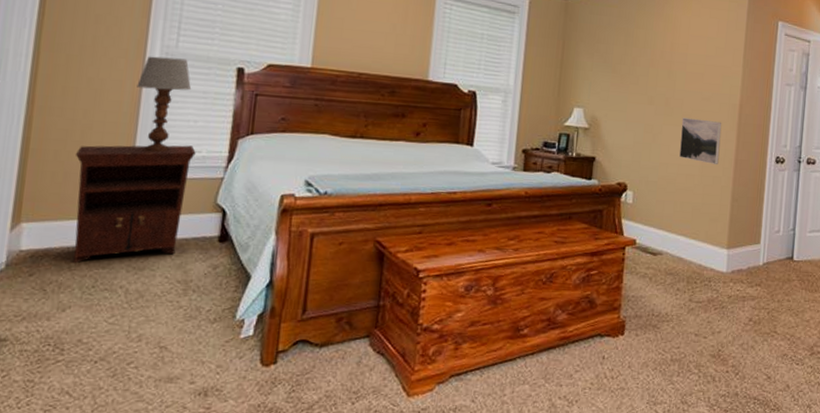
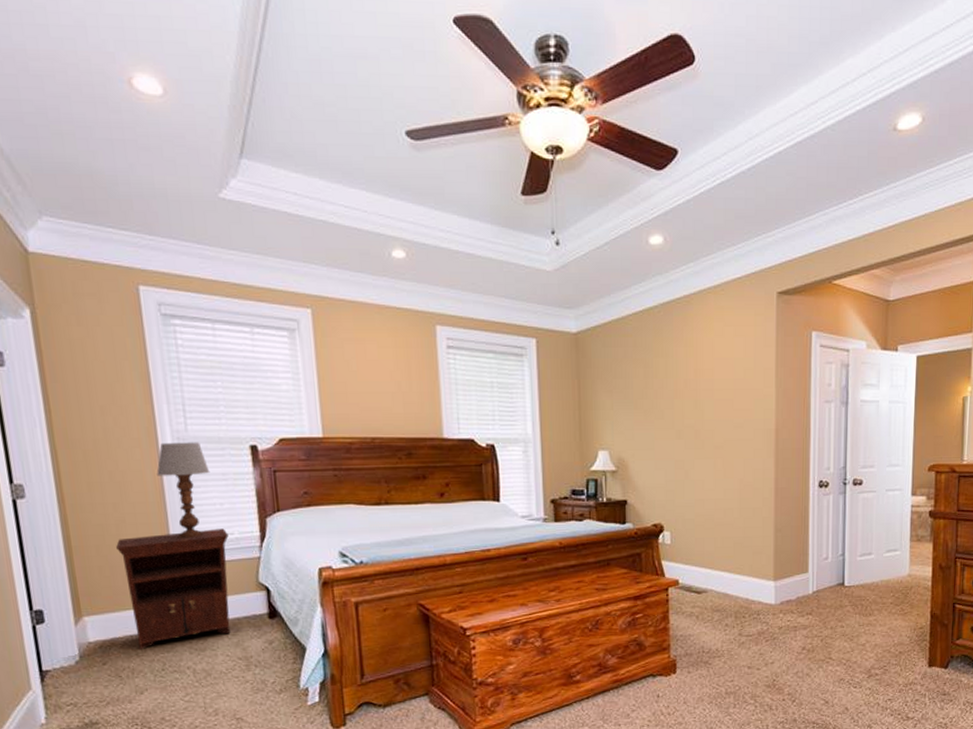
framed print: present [679,117,722,164] -> none [714,449,758,495]

